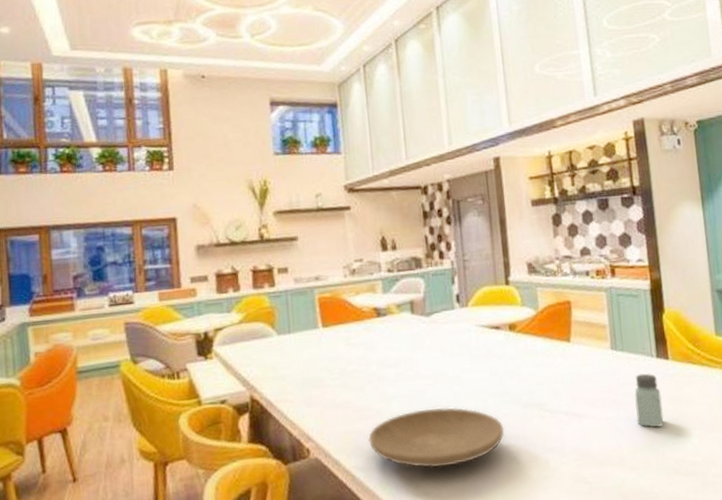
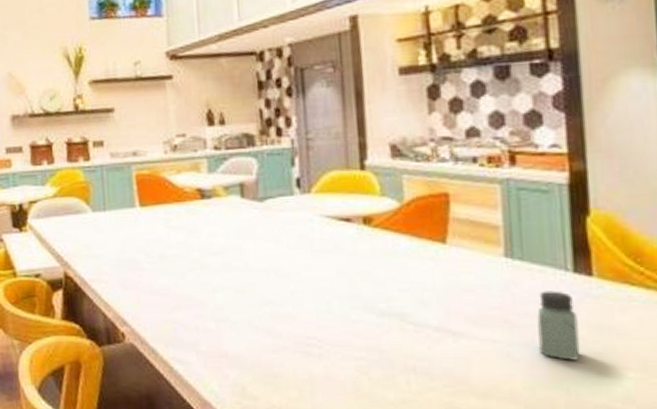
plate: present [368,407,505,468] -> none [188,305,353,372]

